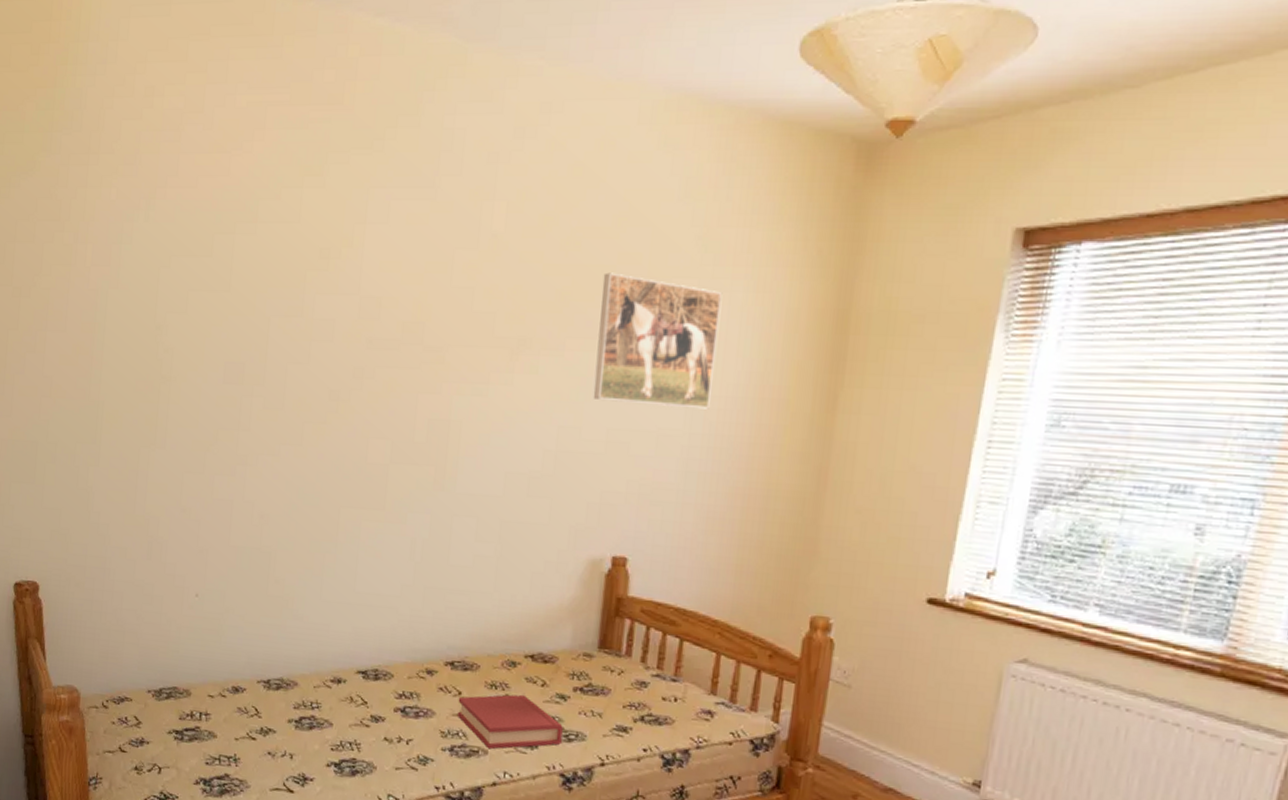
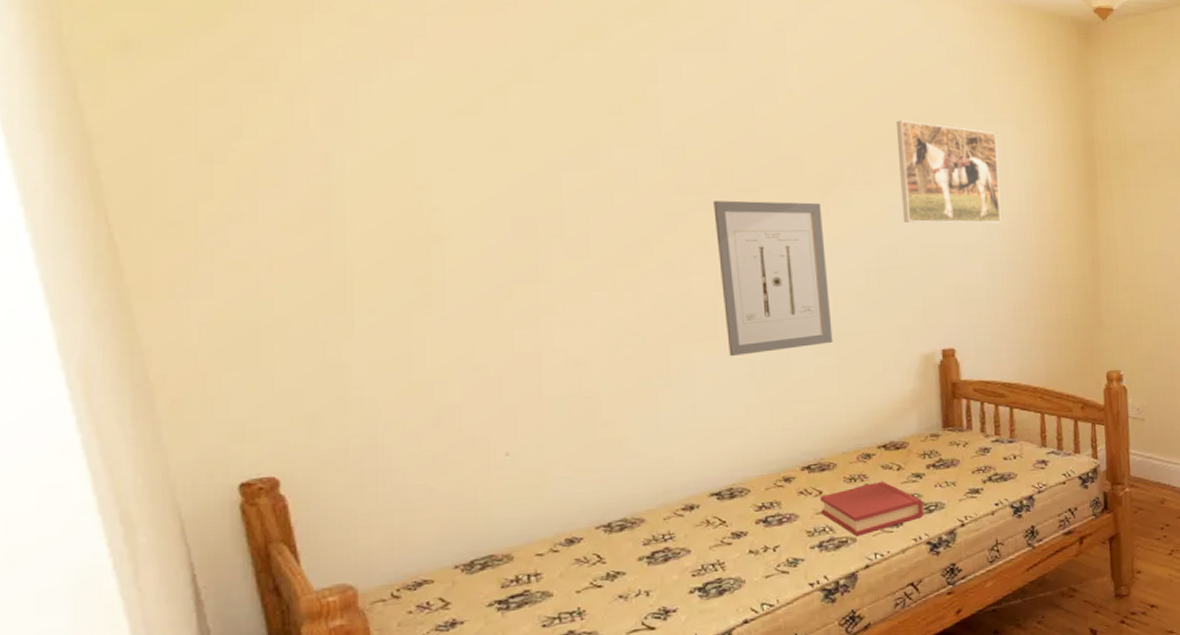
wall art: none [393,358,507,532] -> present [713,200,833,357]

